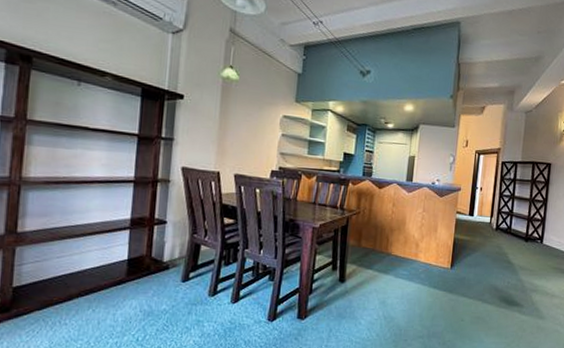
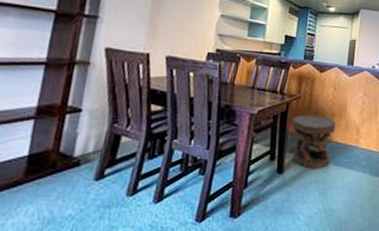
carved stool: none [352,228,395,280] -> present [292,114,336,169]

